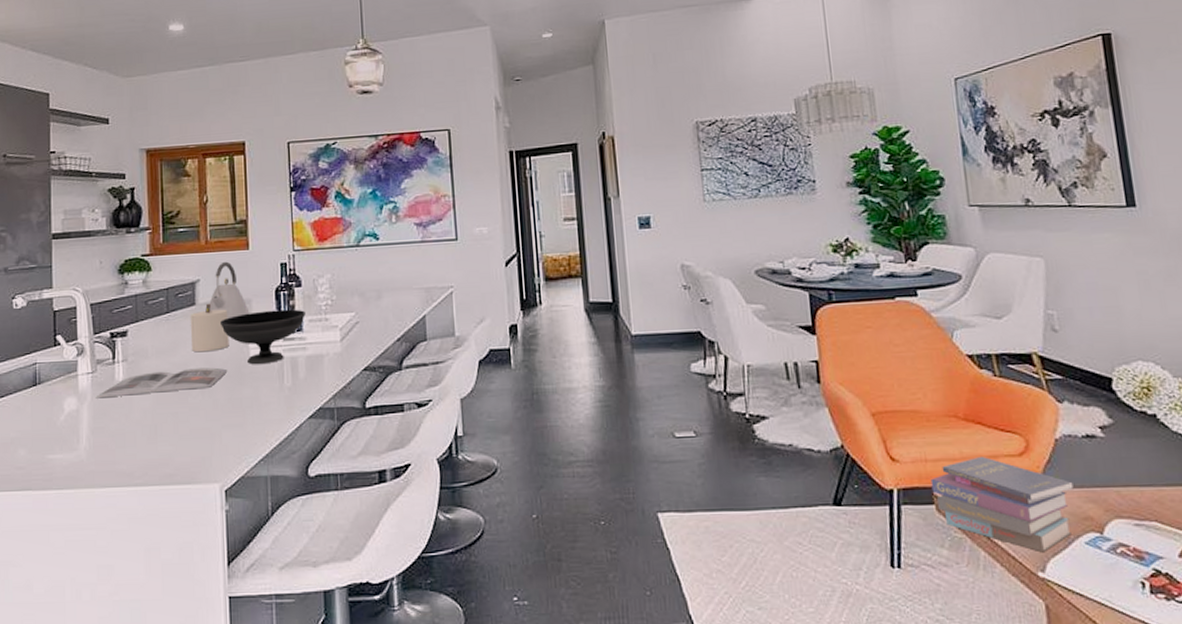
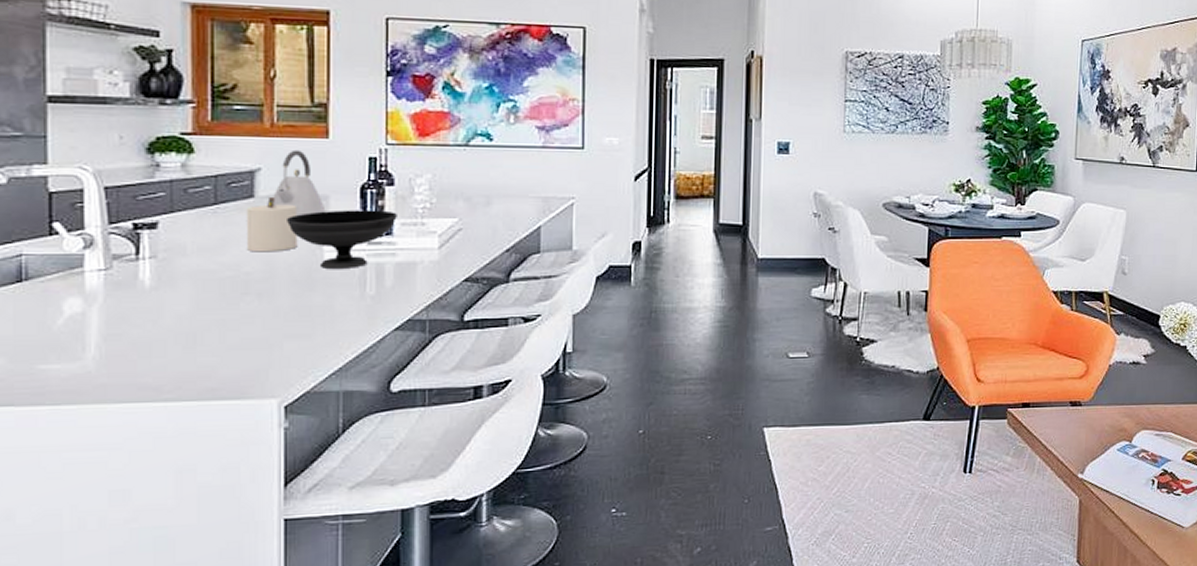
magazine: present [96,367,228,399] -> none [110,270,294,300]
books: present [930,456,1074,553] -> none [1006,378,1116,458]

